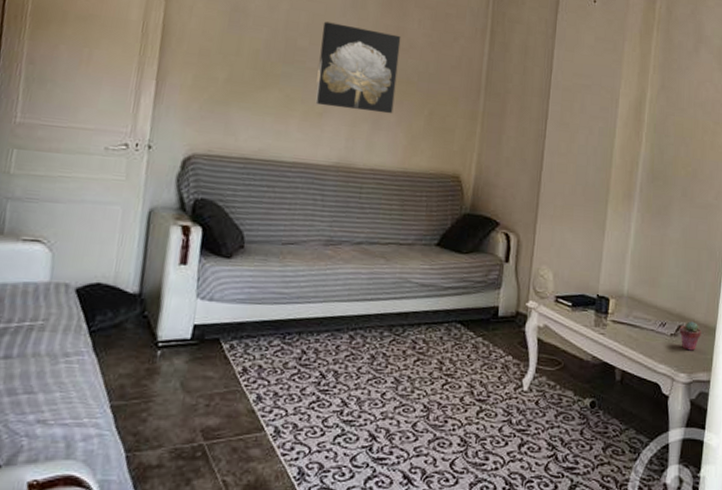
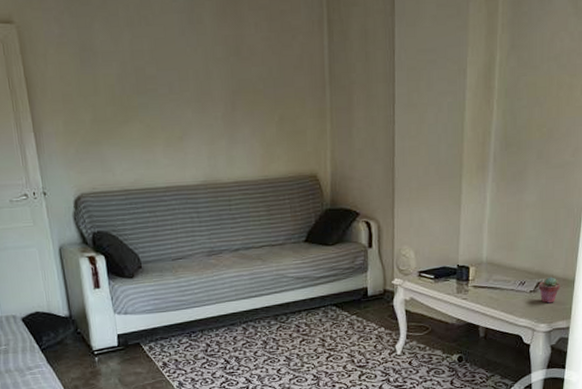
wall art: present [315,21,401,114] -> none [165,43,246,130]

